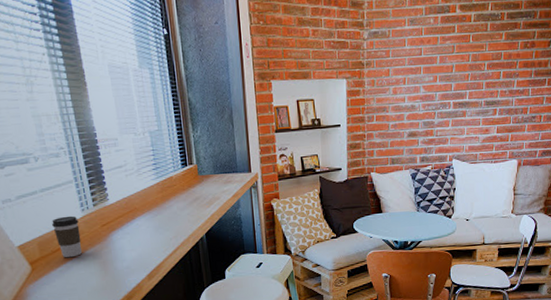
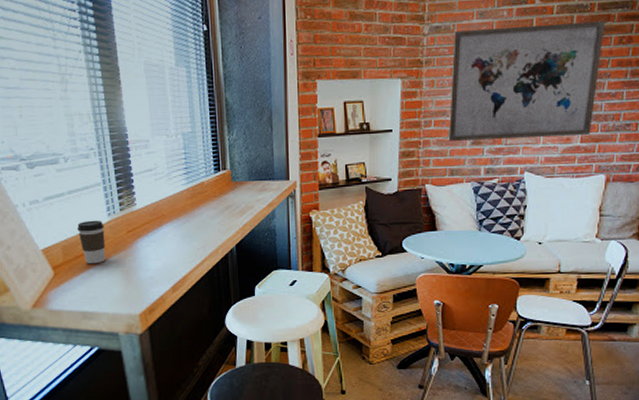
wall art: none [388,28,513,134] -> present [448,20,605,141]

